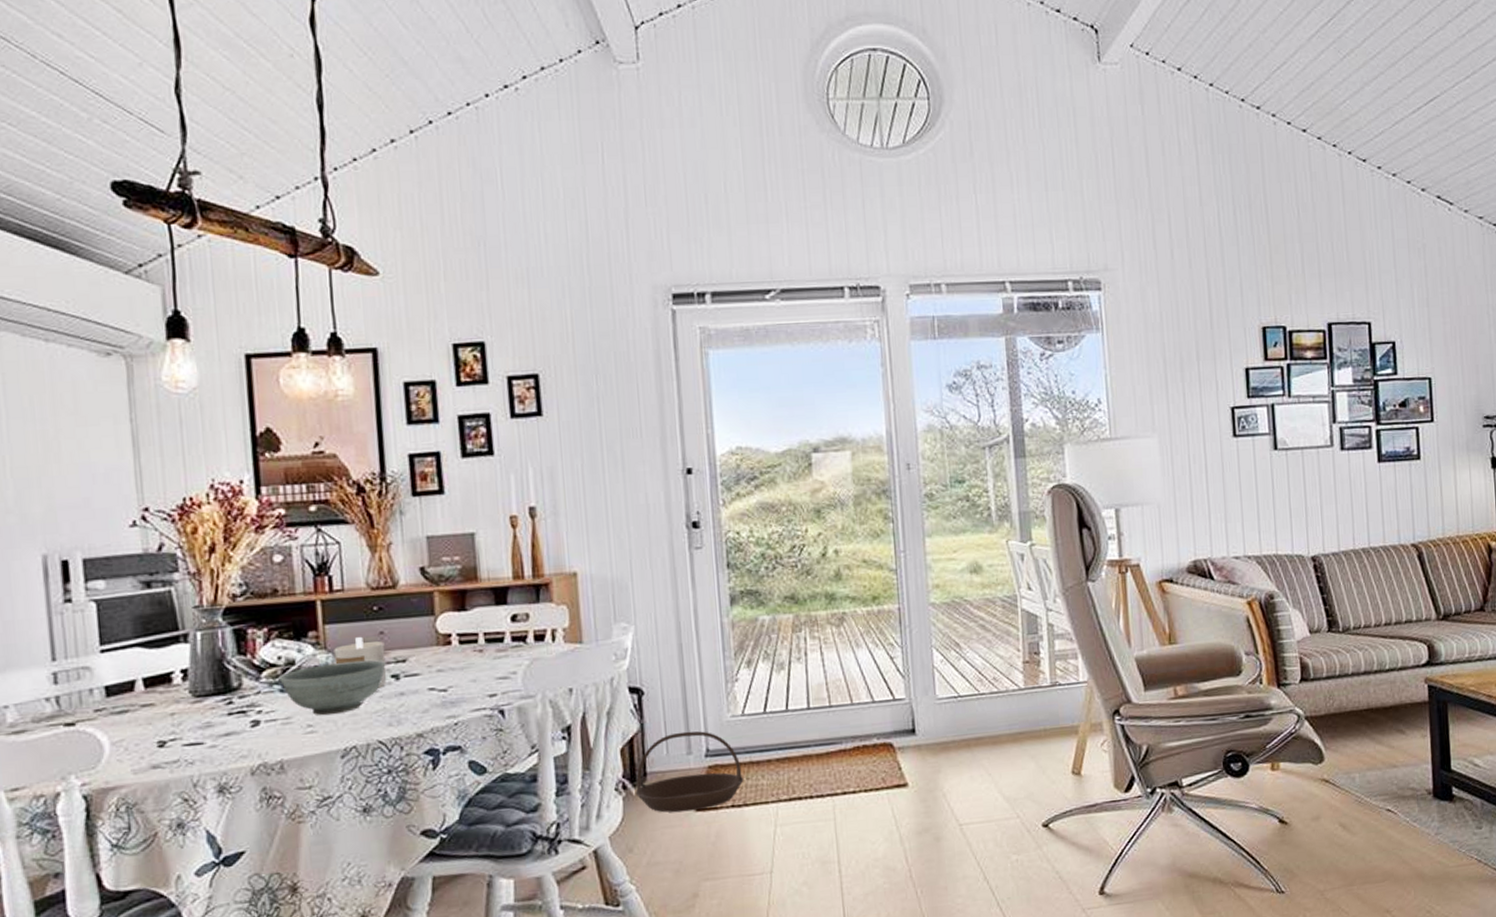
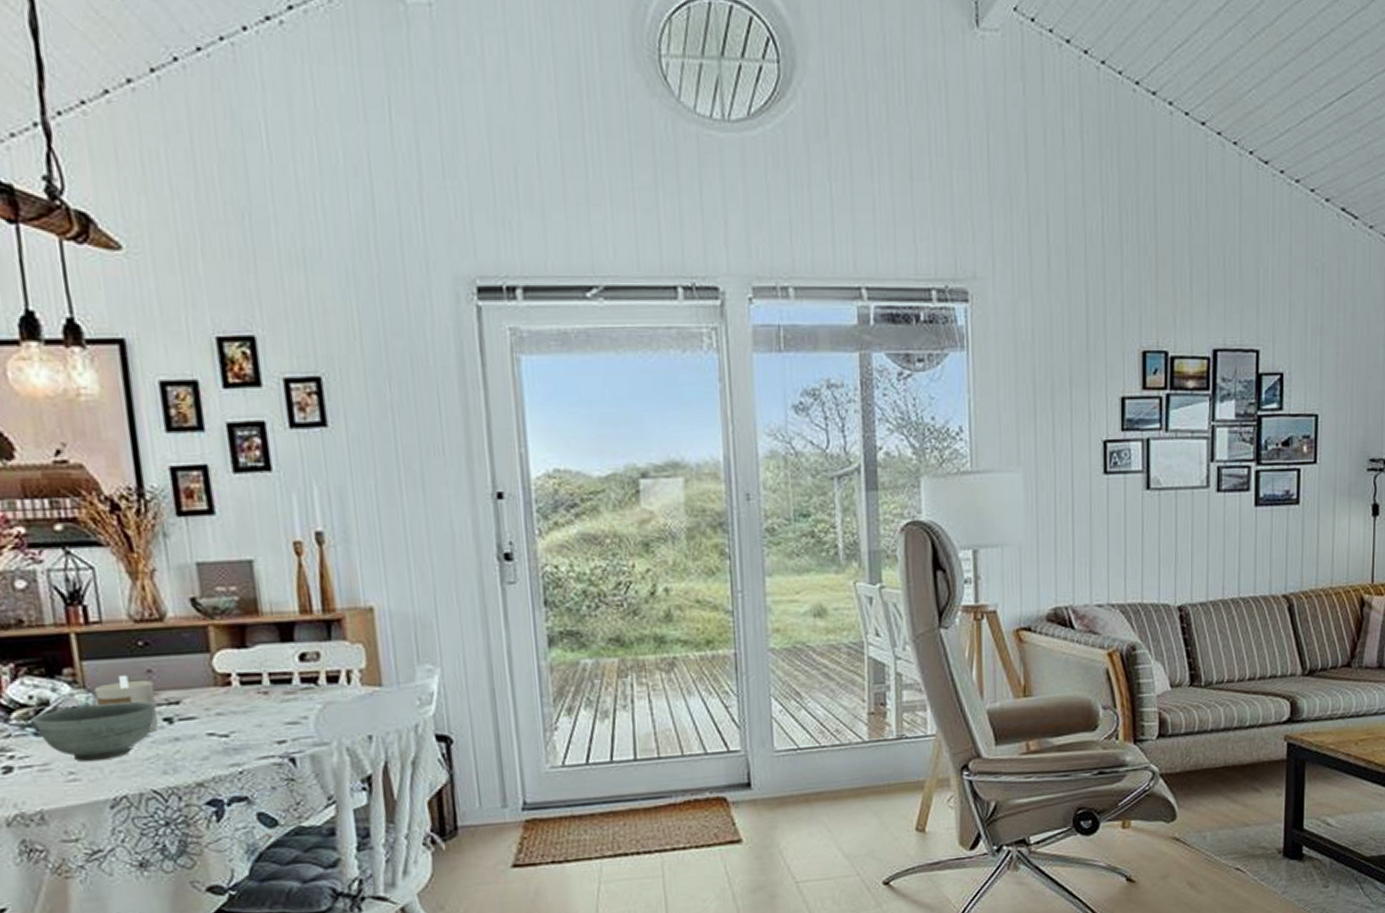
basket: present [635,731,744,813] -> none [445,782,565,869]

